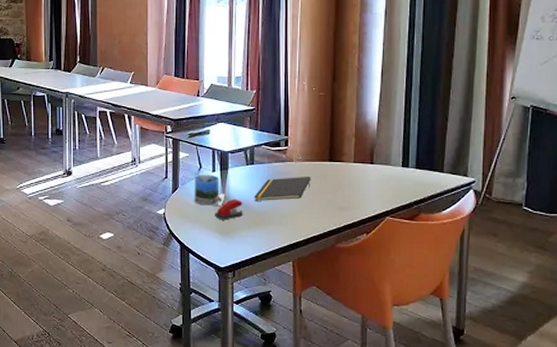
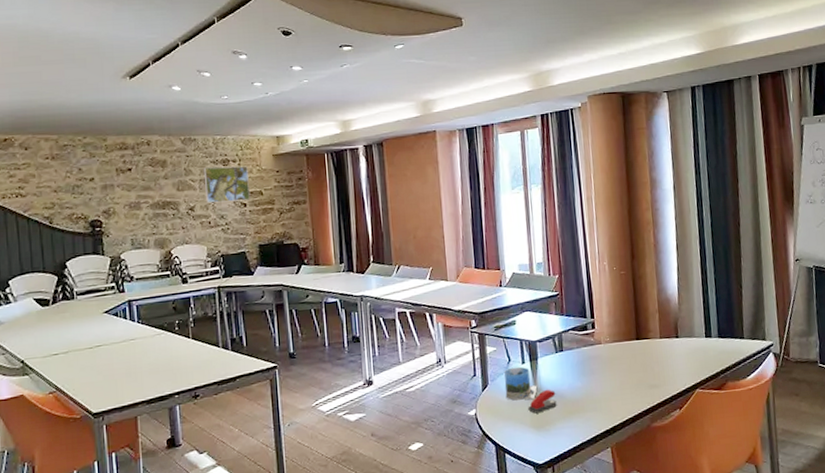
notepad: present [254,177,311,201] -> none [566,358,622,389]

